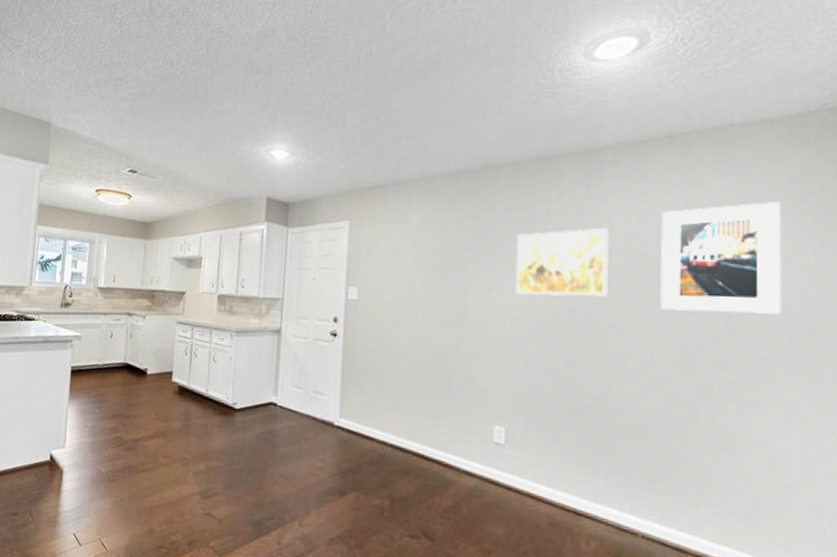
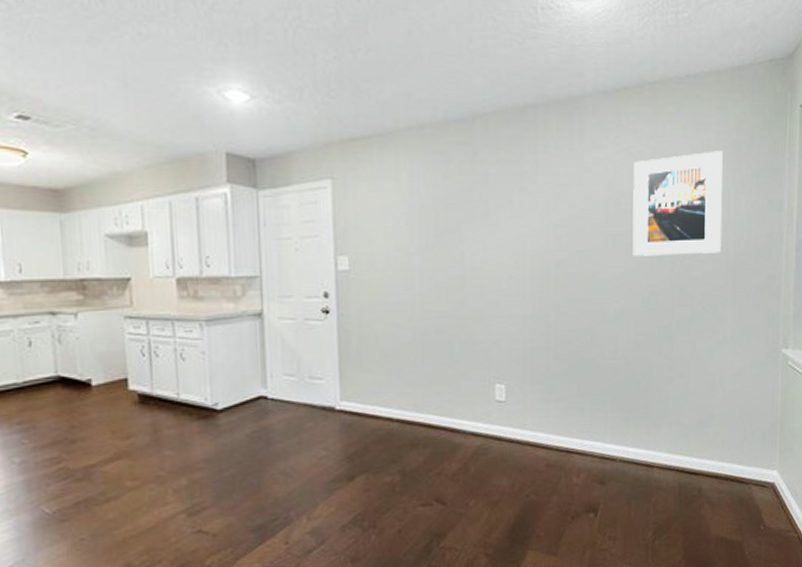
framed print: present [515,227,609,297] -> none [508,179,590,252]

